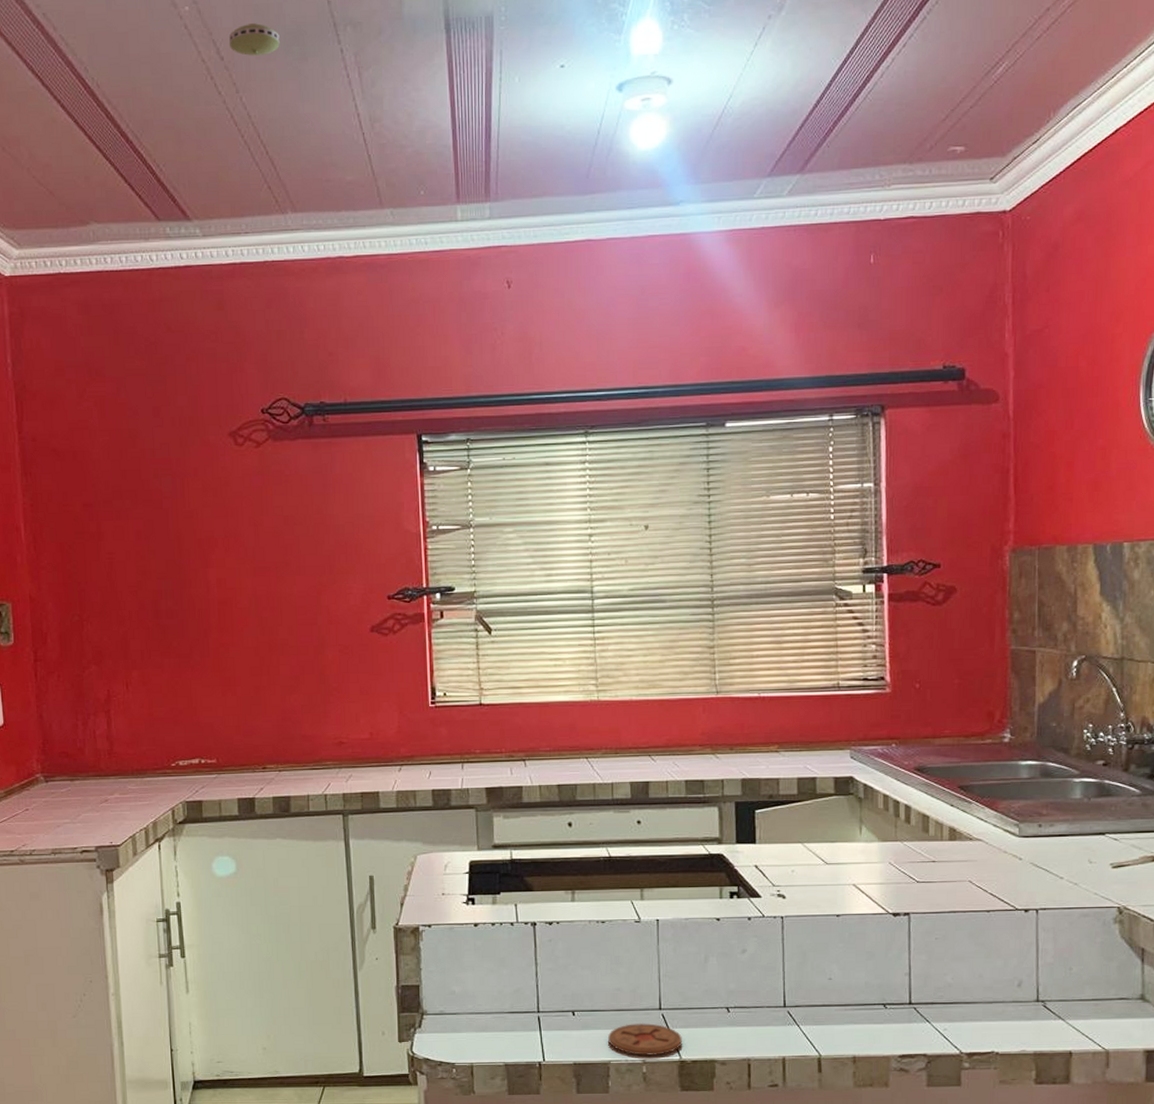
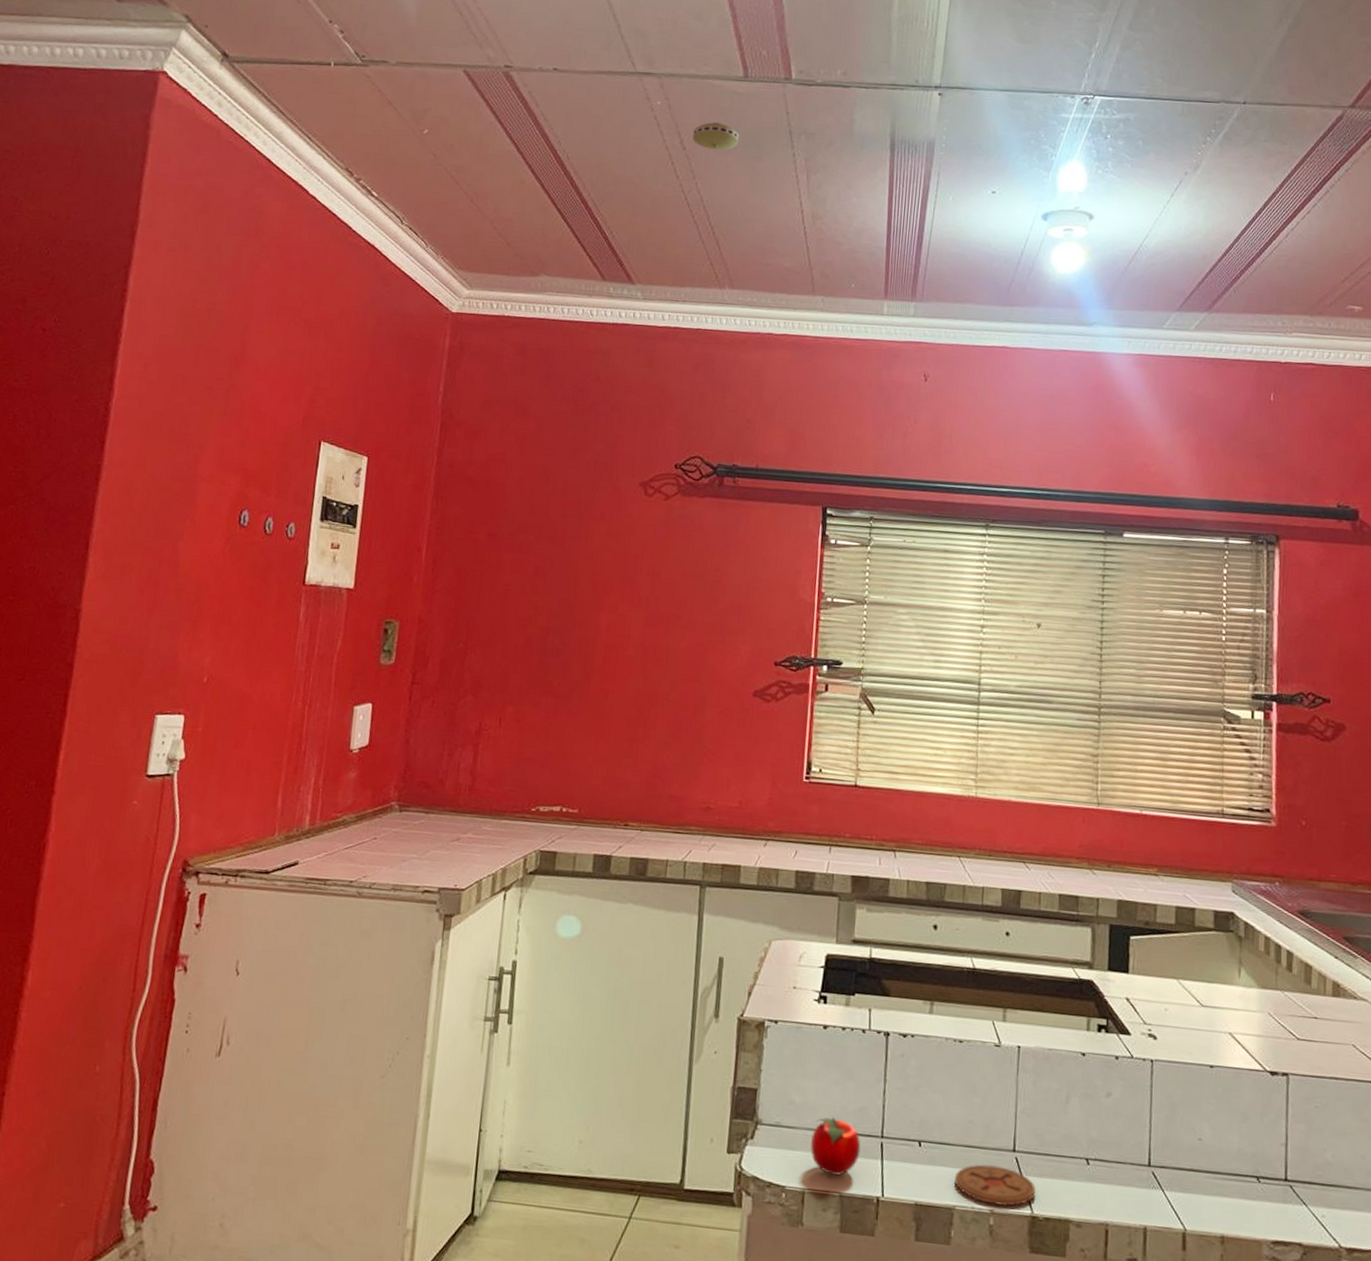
apple: none [473,1001,520,1050] -> present [811,1117,861,1177]

